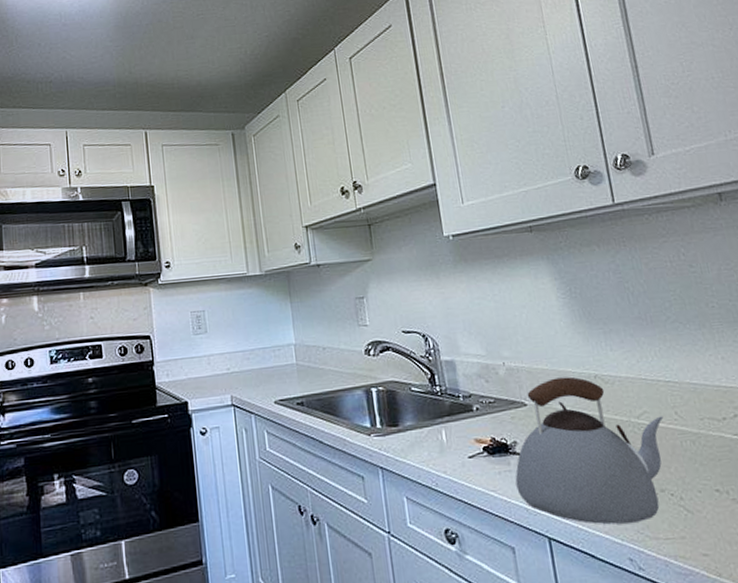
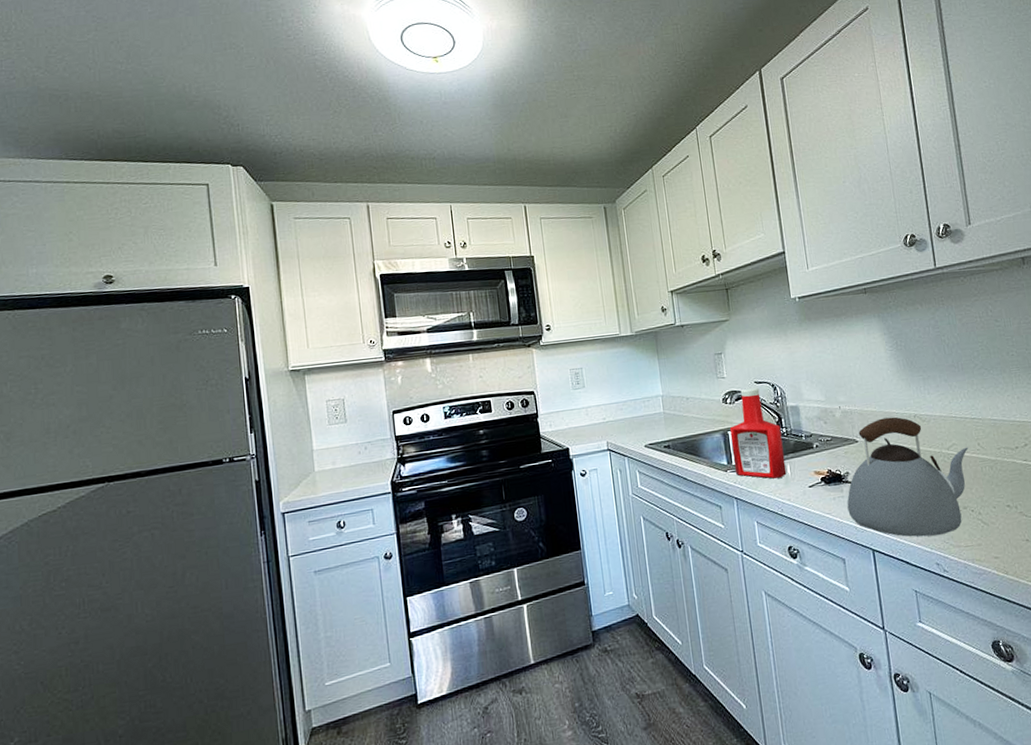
ketchup bottle: none [373,338,442,446] -> present [729,388,787,479]

